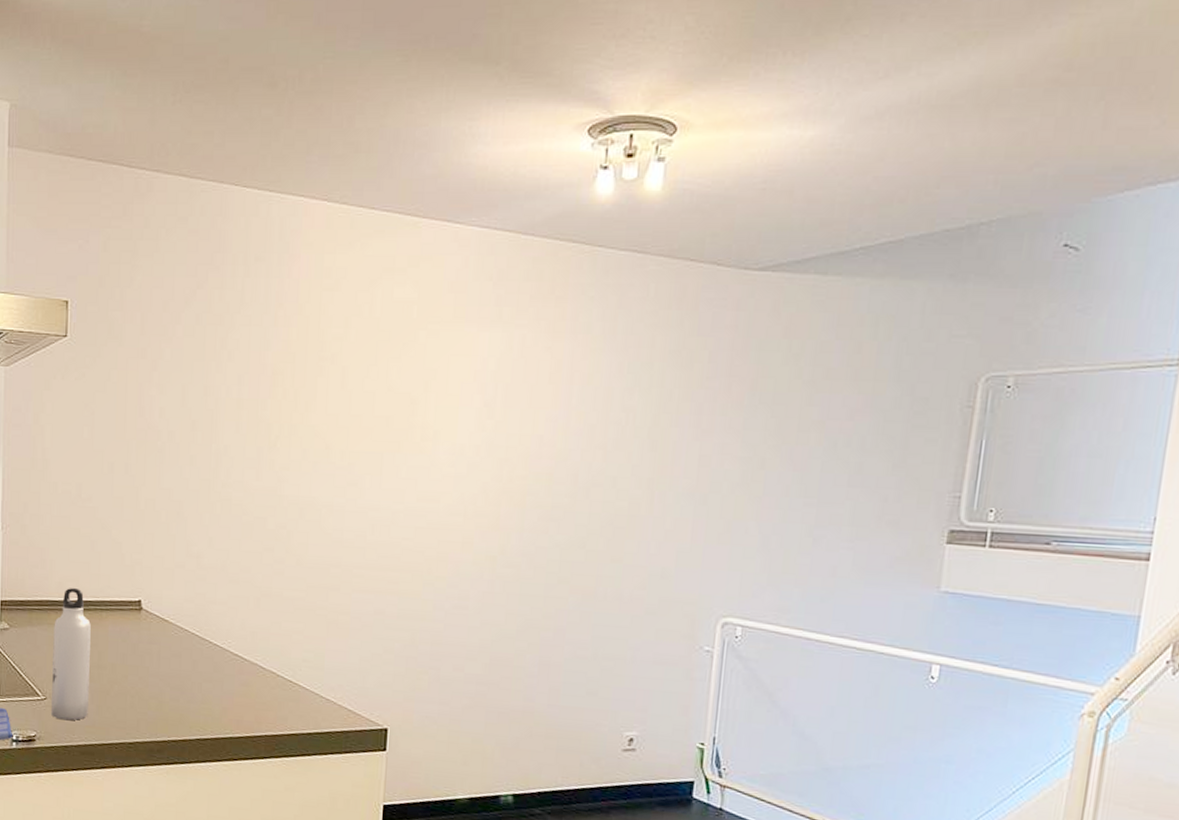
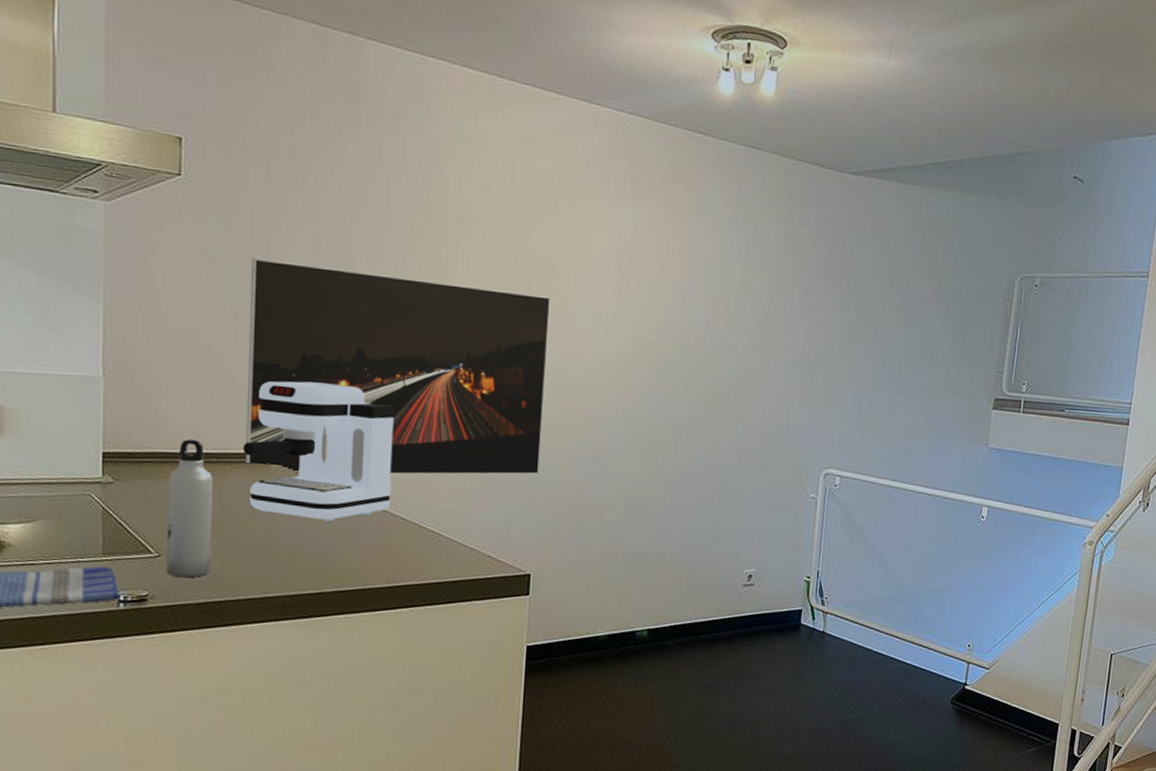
coffee maker: none [116,529,255,670] -> present [242,381,395,522]
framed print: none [118,411,410,623] -> present [245,258,551,475]

